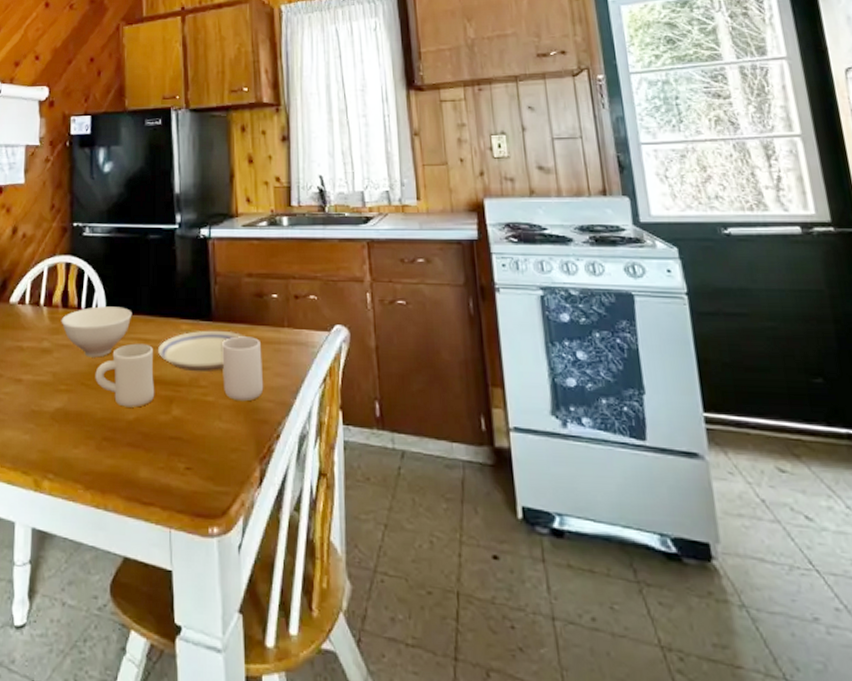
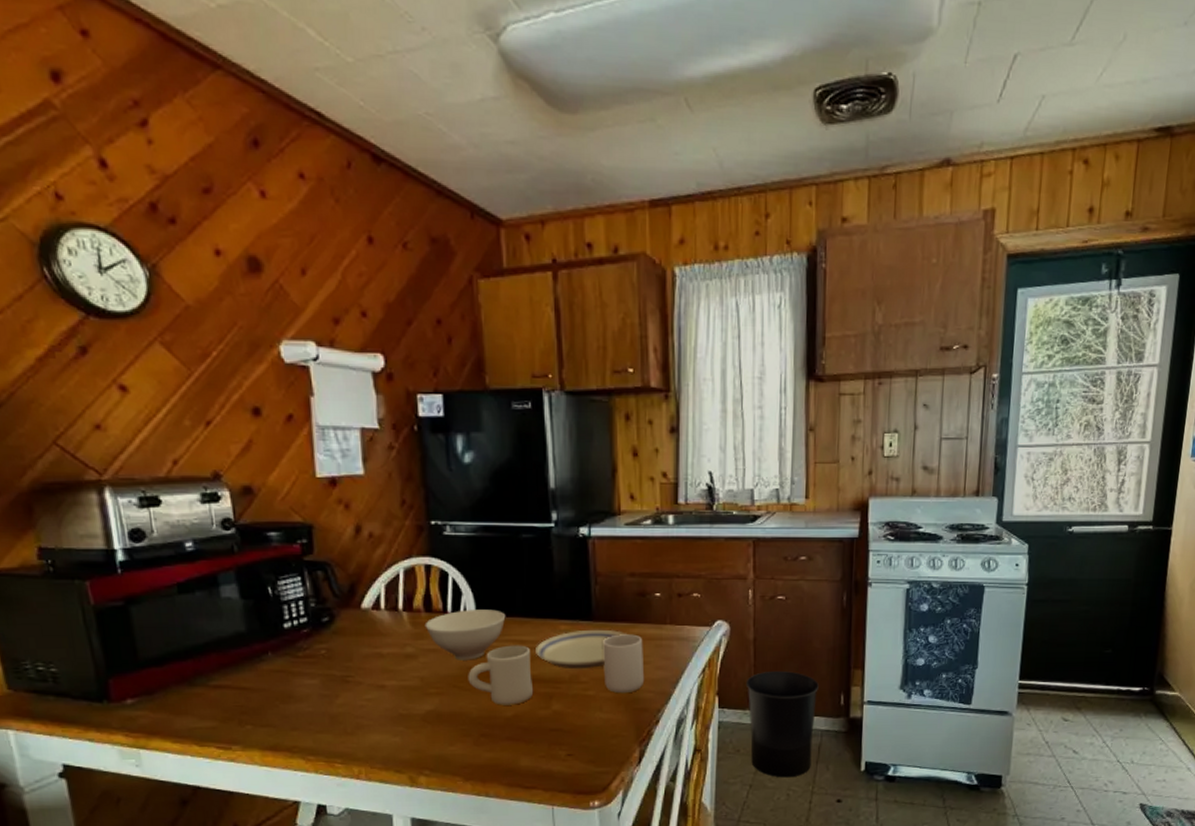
waste bin: none [372,384,456,519] -> present [747,670,819,778]

